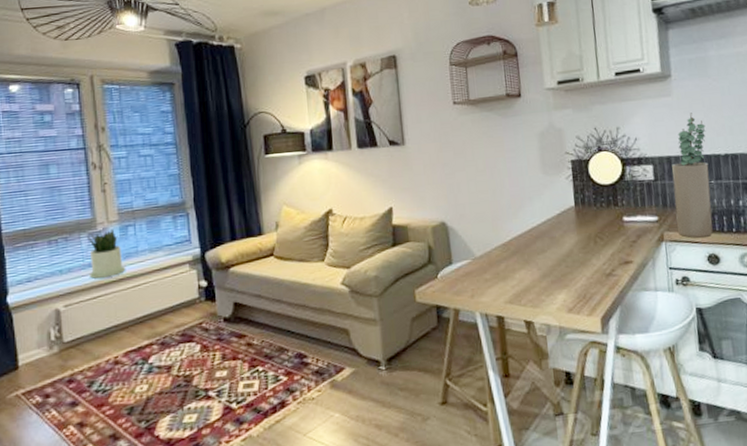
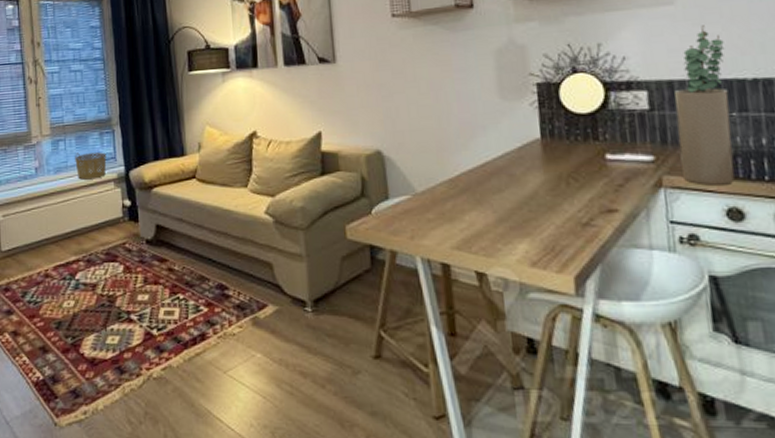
planter: present [87,228,126,279] -> none [23,142,57,191]
basket: none [146,235,181,264] -> present [75,152,107,180]

